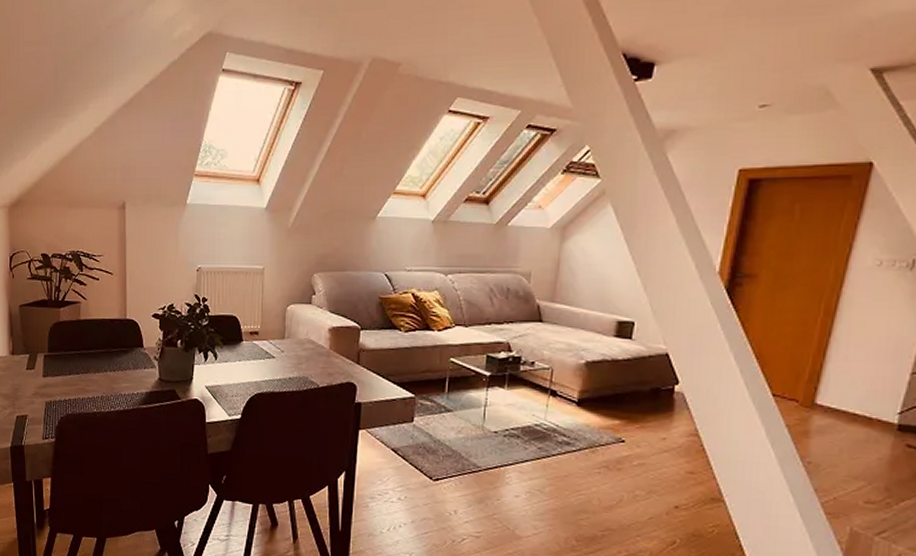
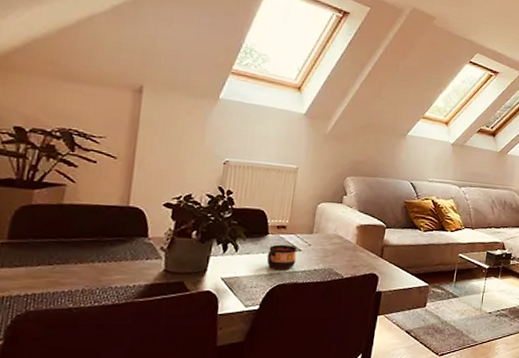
cup: none [243,351,271,378] -> present [266,244,297,270]

